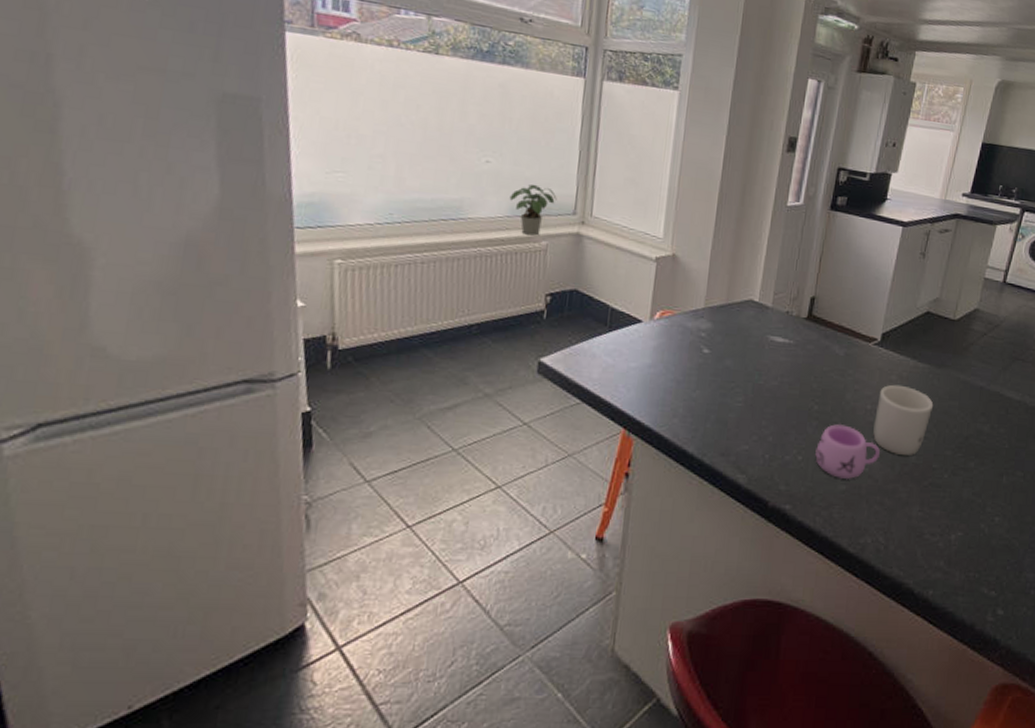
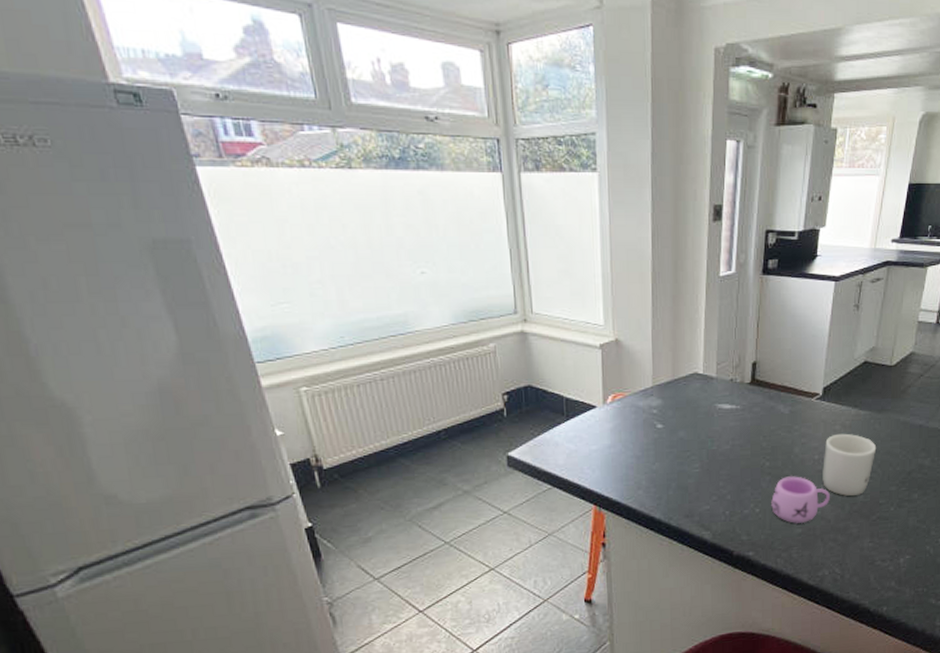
potted plant: present [509,184,557,236] -> none [450,289,496,340]

